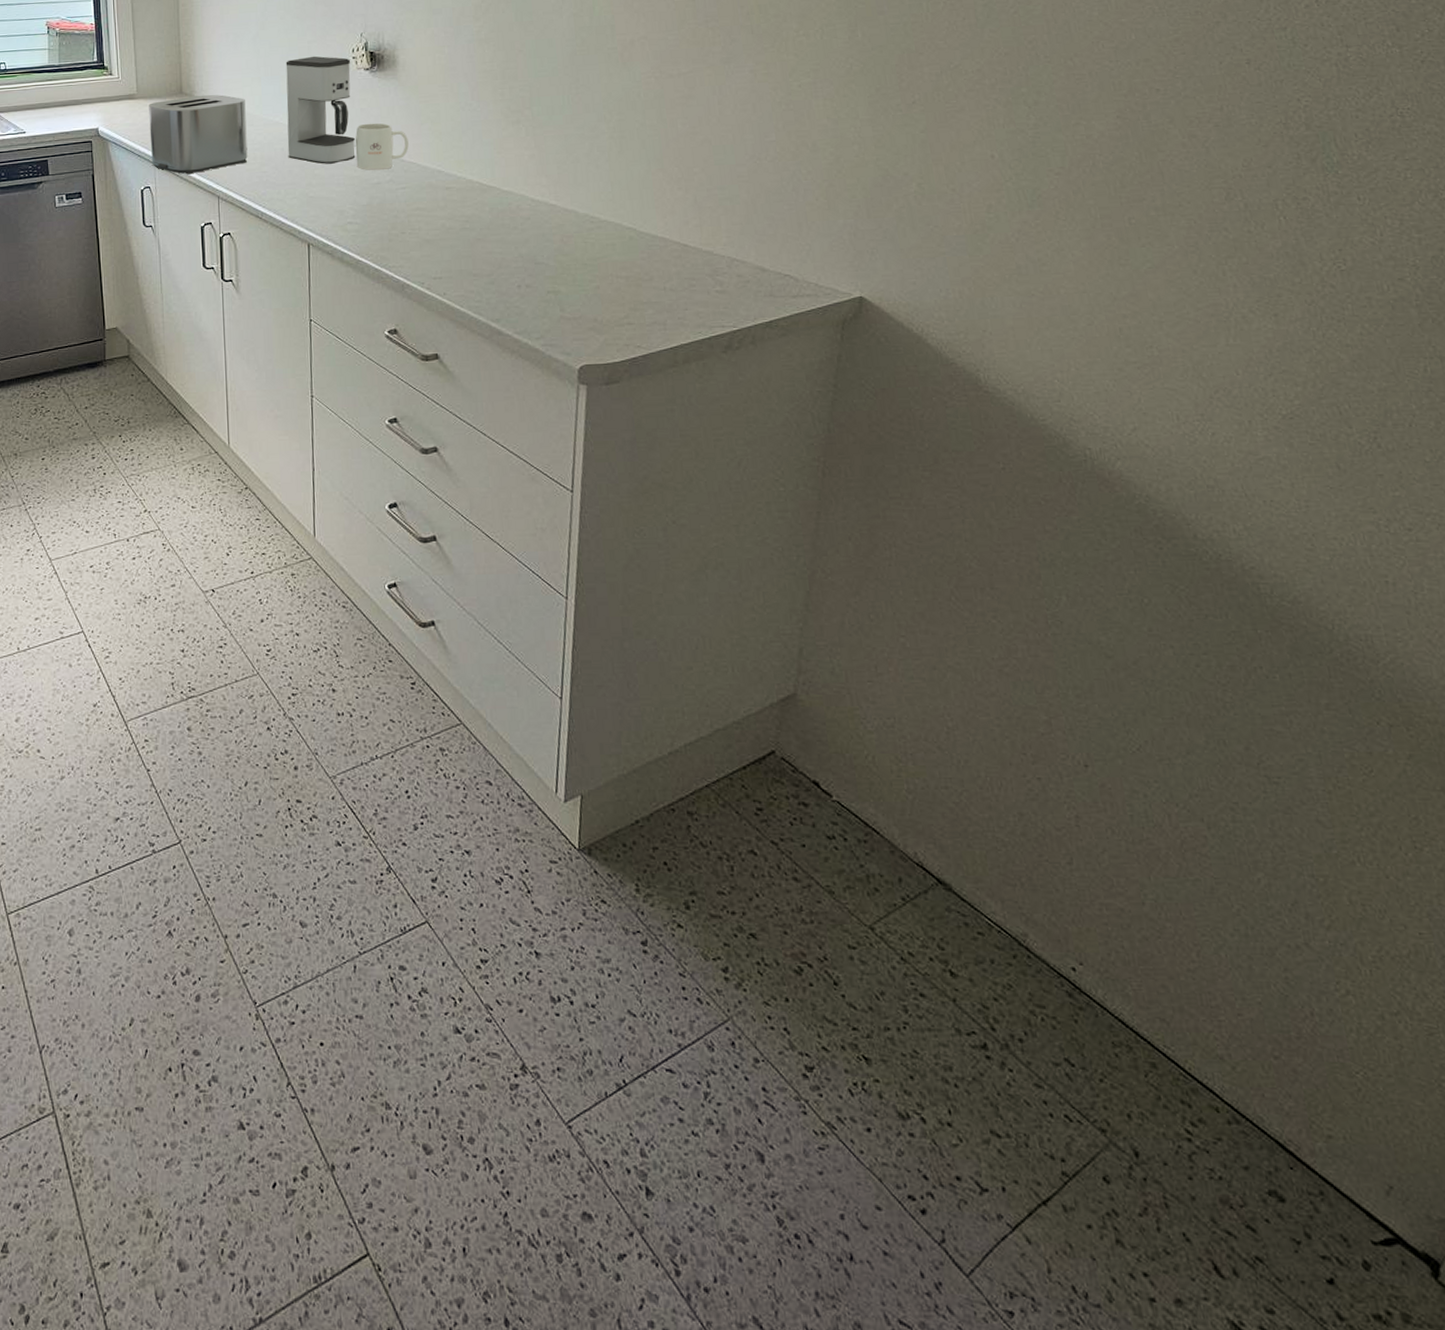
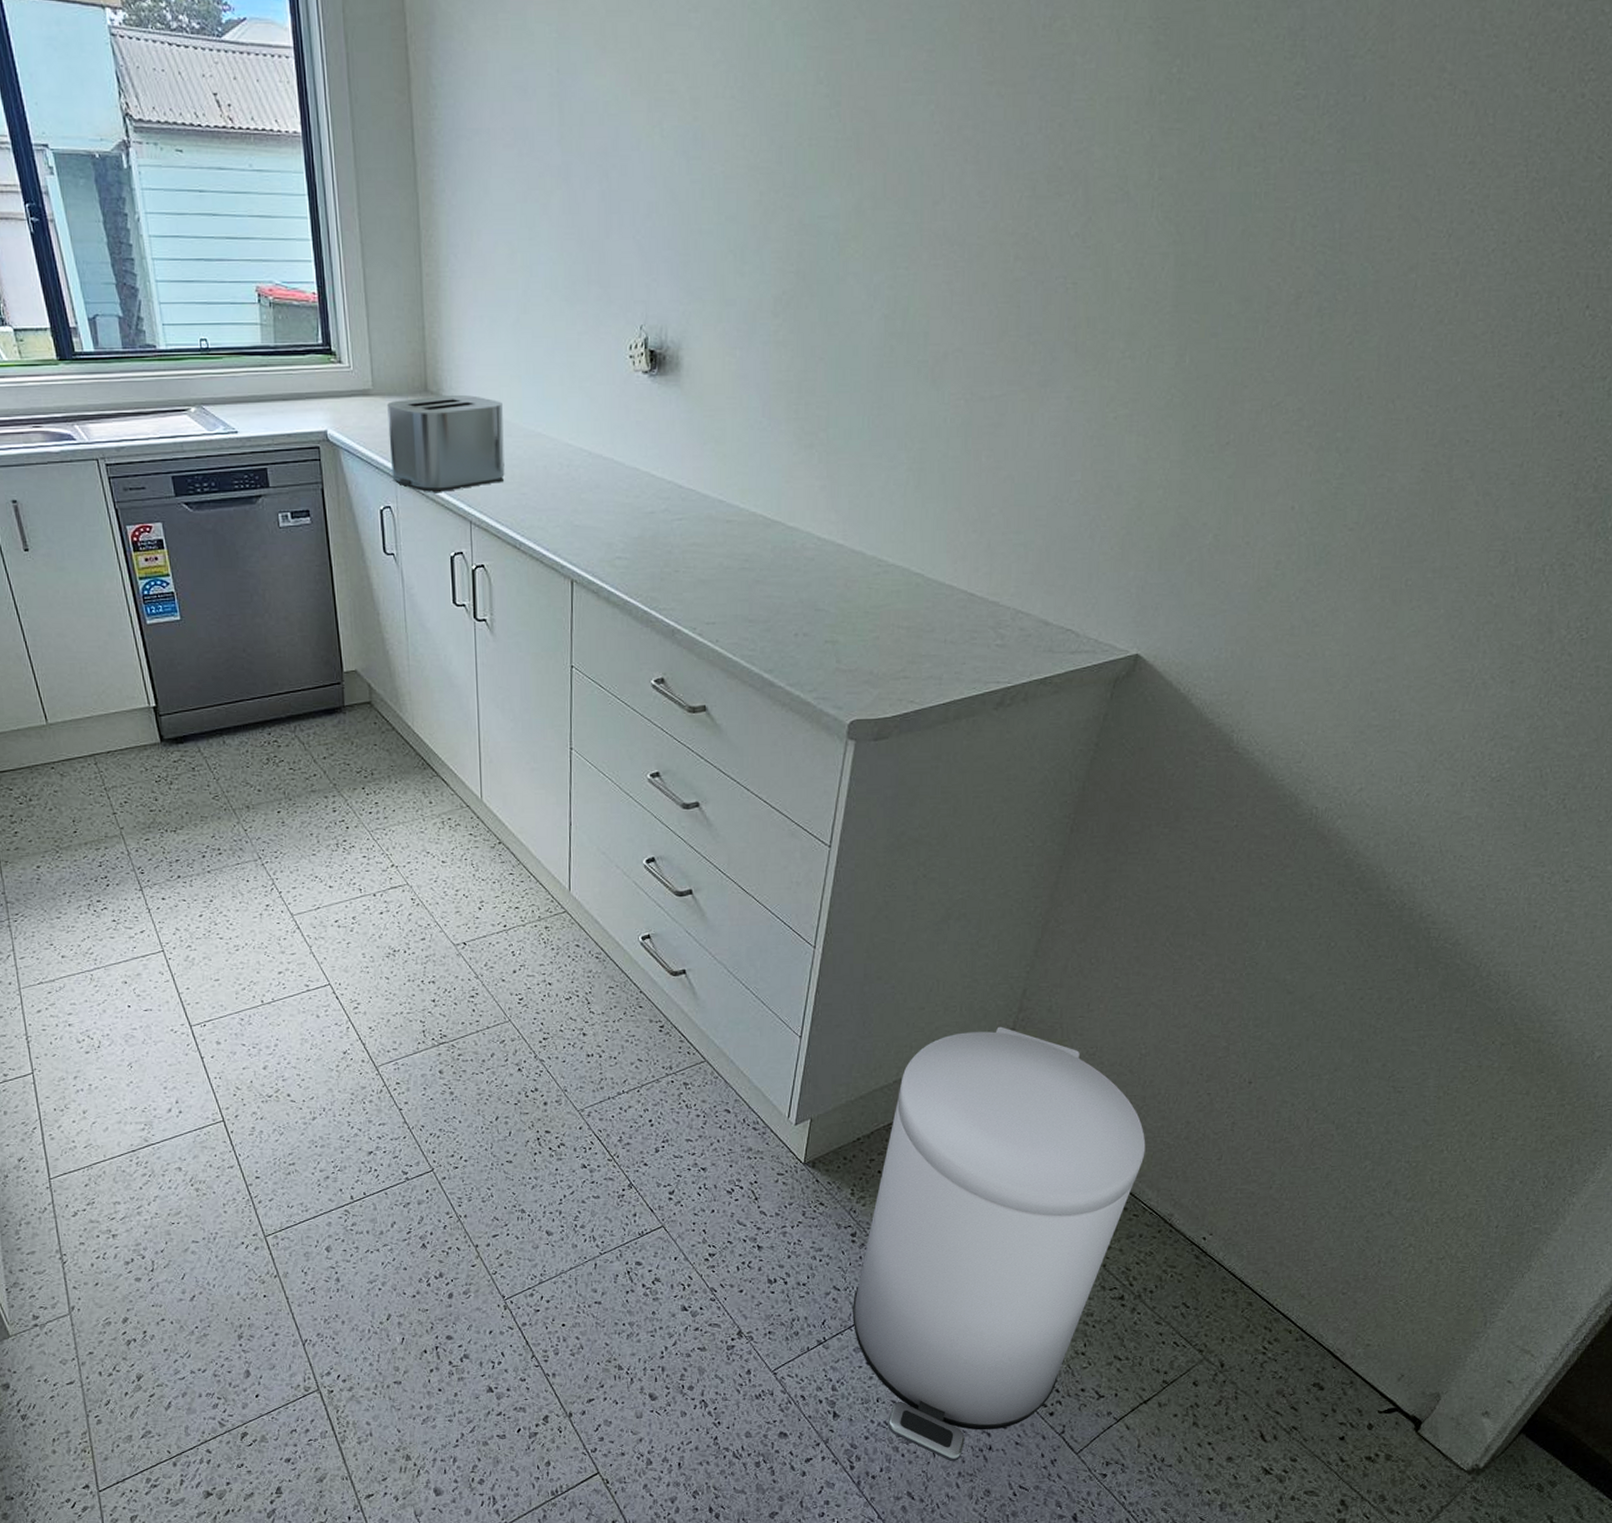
coffee maker: present [285,56,356,164] -> none [551,351,629,487]
mug: present [355,123,409,171] -> none [628,439,688,498]
pedal bin: none [653,691,977,1275] -> present [853,1026,1146,1462]

